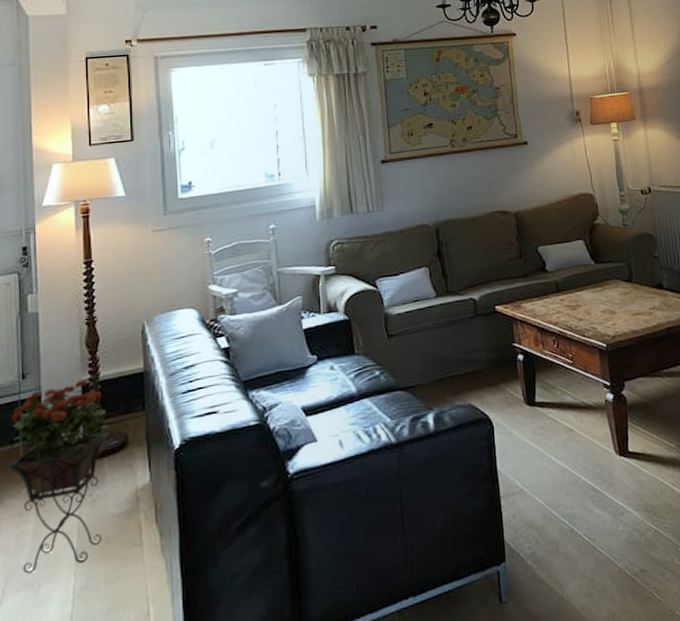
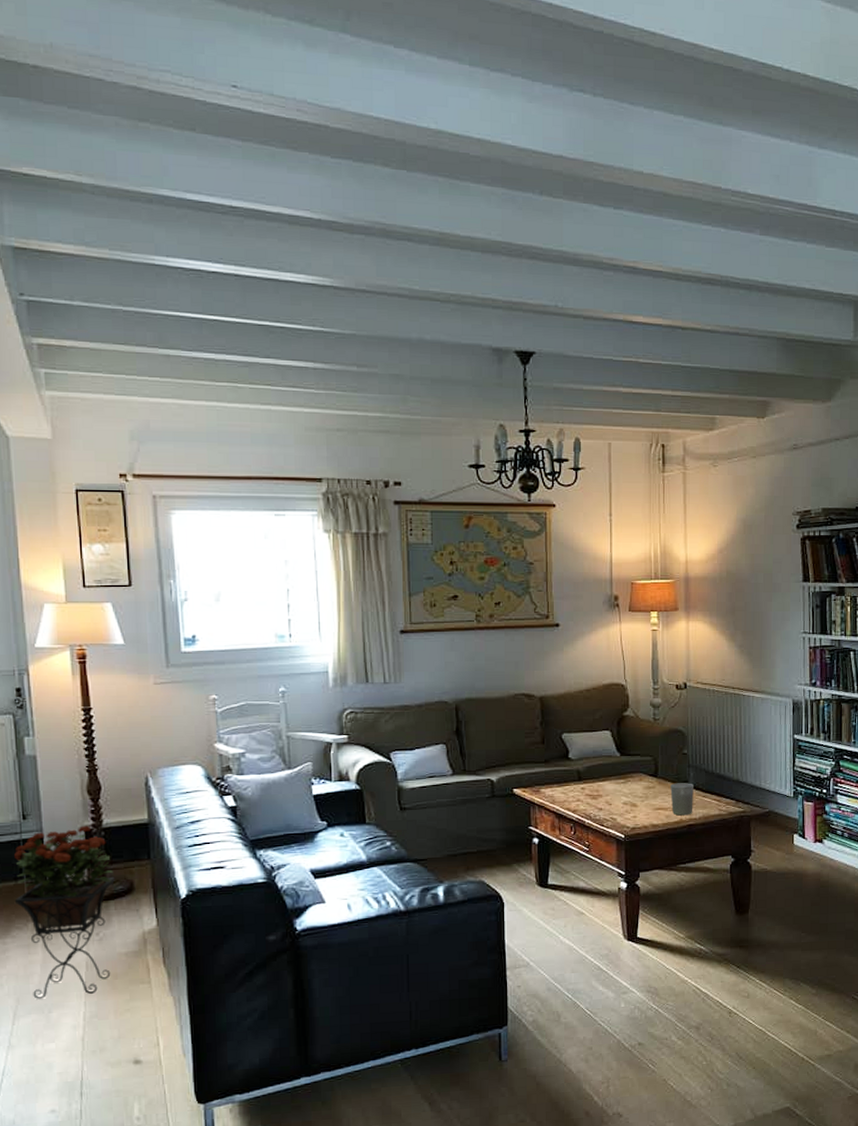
candle holder: none [645,285,670,319] -> present [670,783,694,816]

